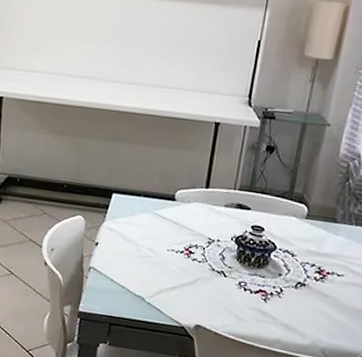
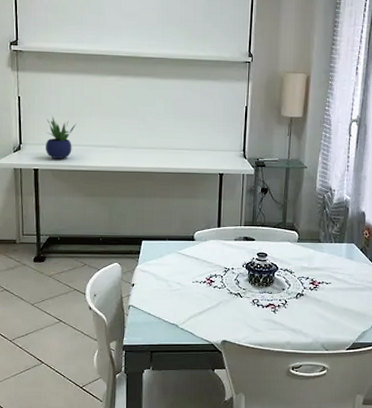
potted plant: none [13,37,51,88] -> present [46,117,77,159]

